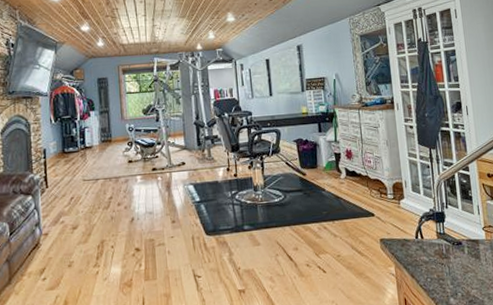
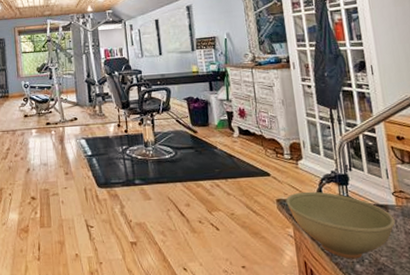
bowl: none [388,229,485,294] -> present [285,191,395,259]

